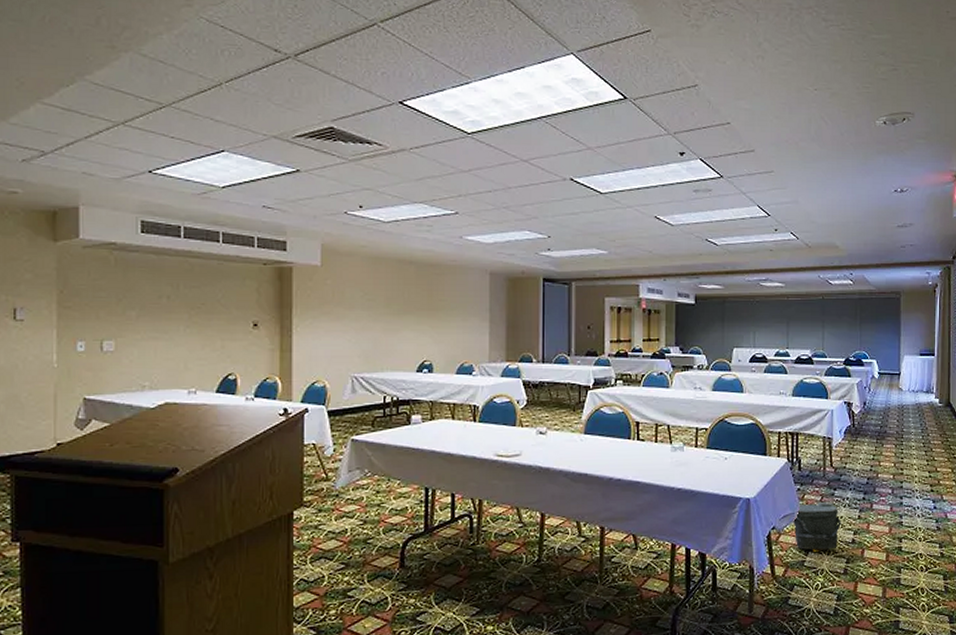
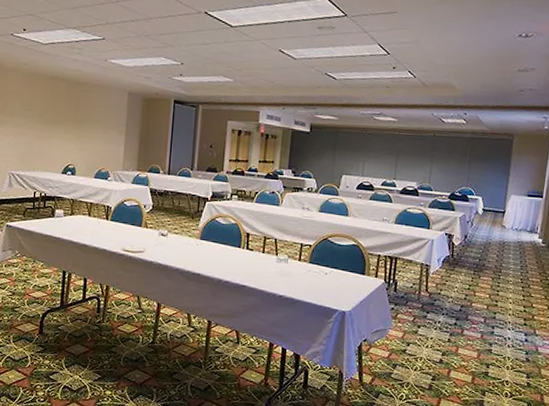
bag: present [792,502,842,552] -> none [383,322,432,368]

